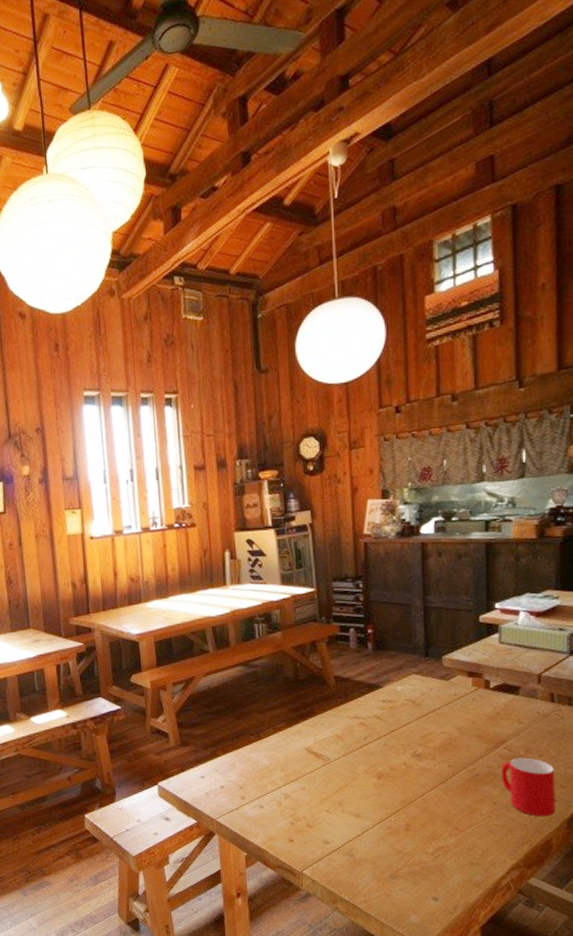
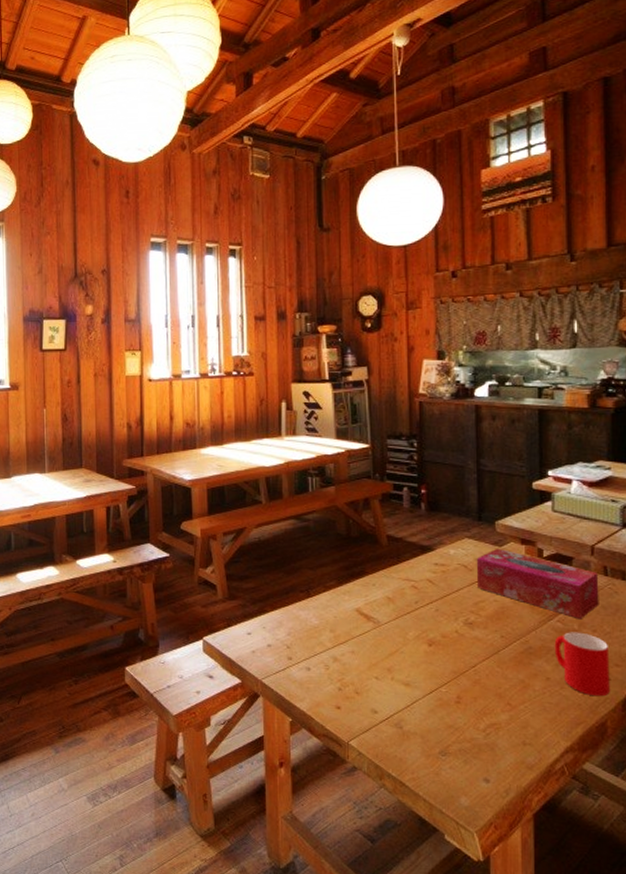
tissue box: none [423,682,546,746] -> present [476,548,599,620]

